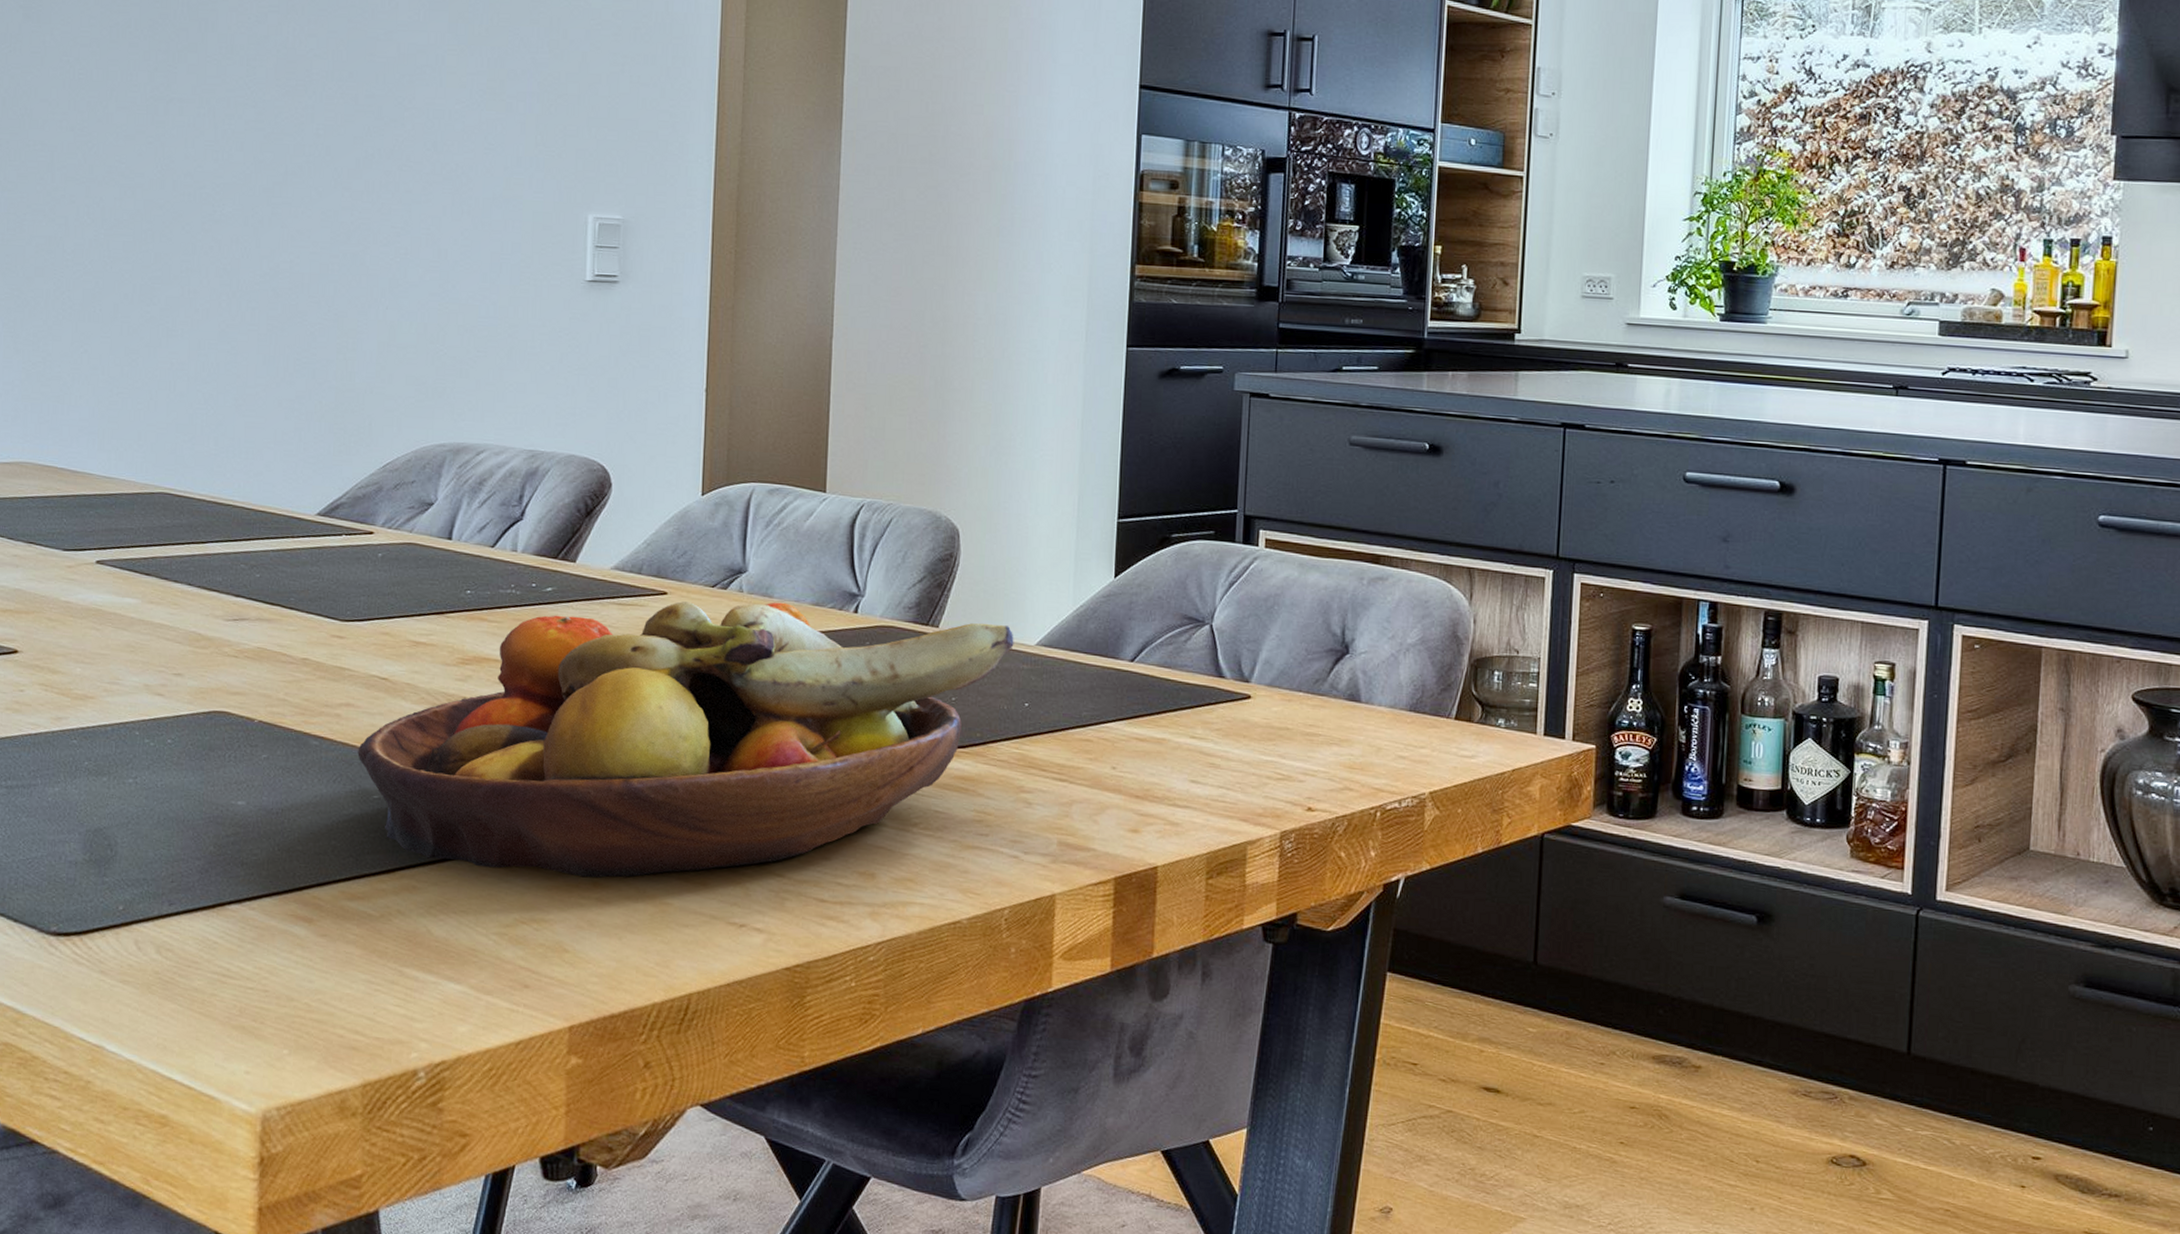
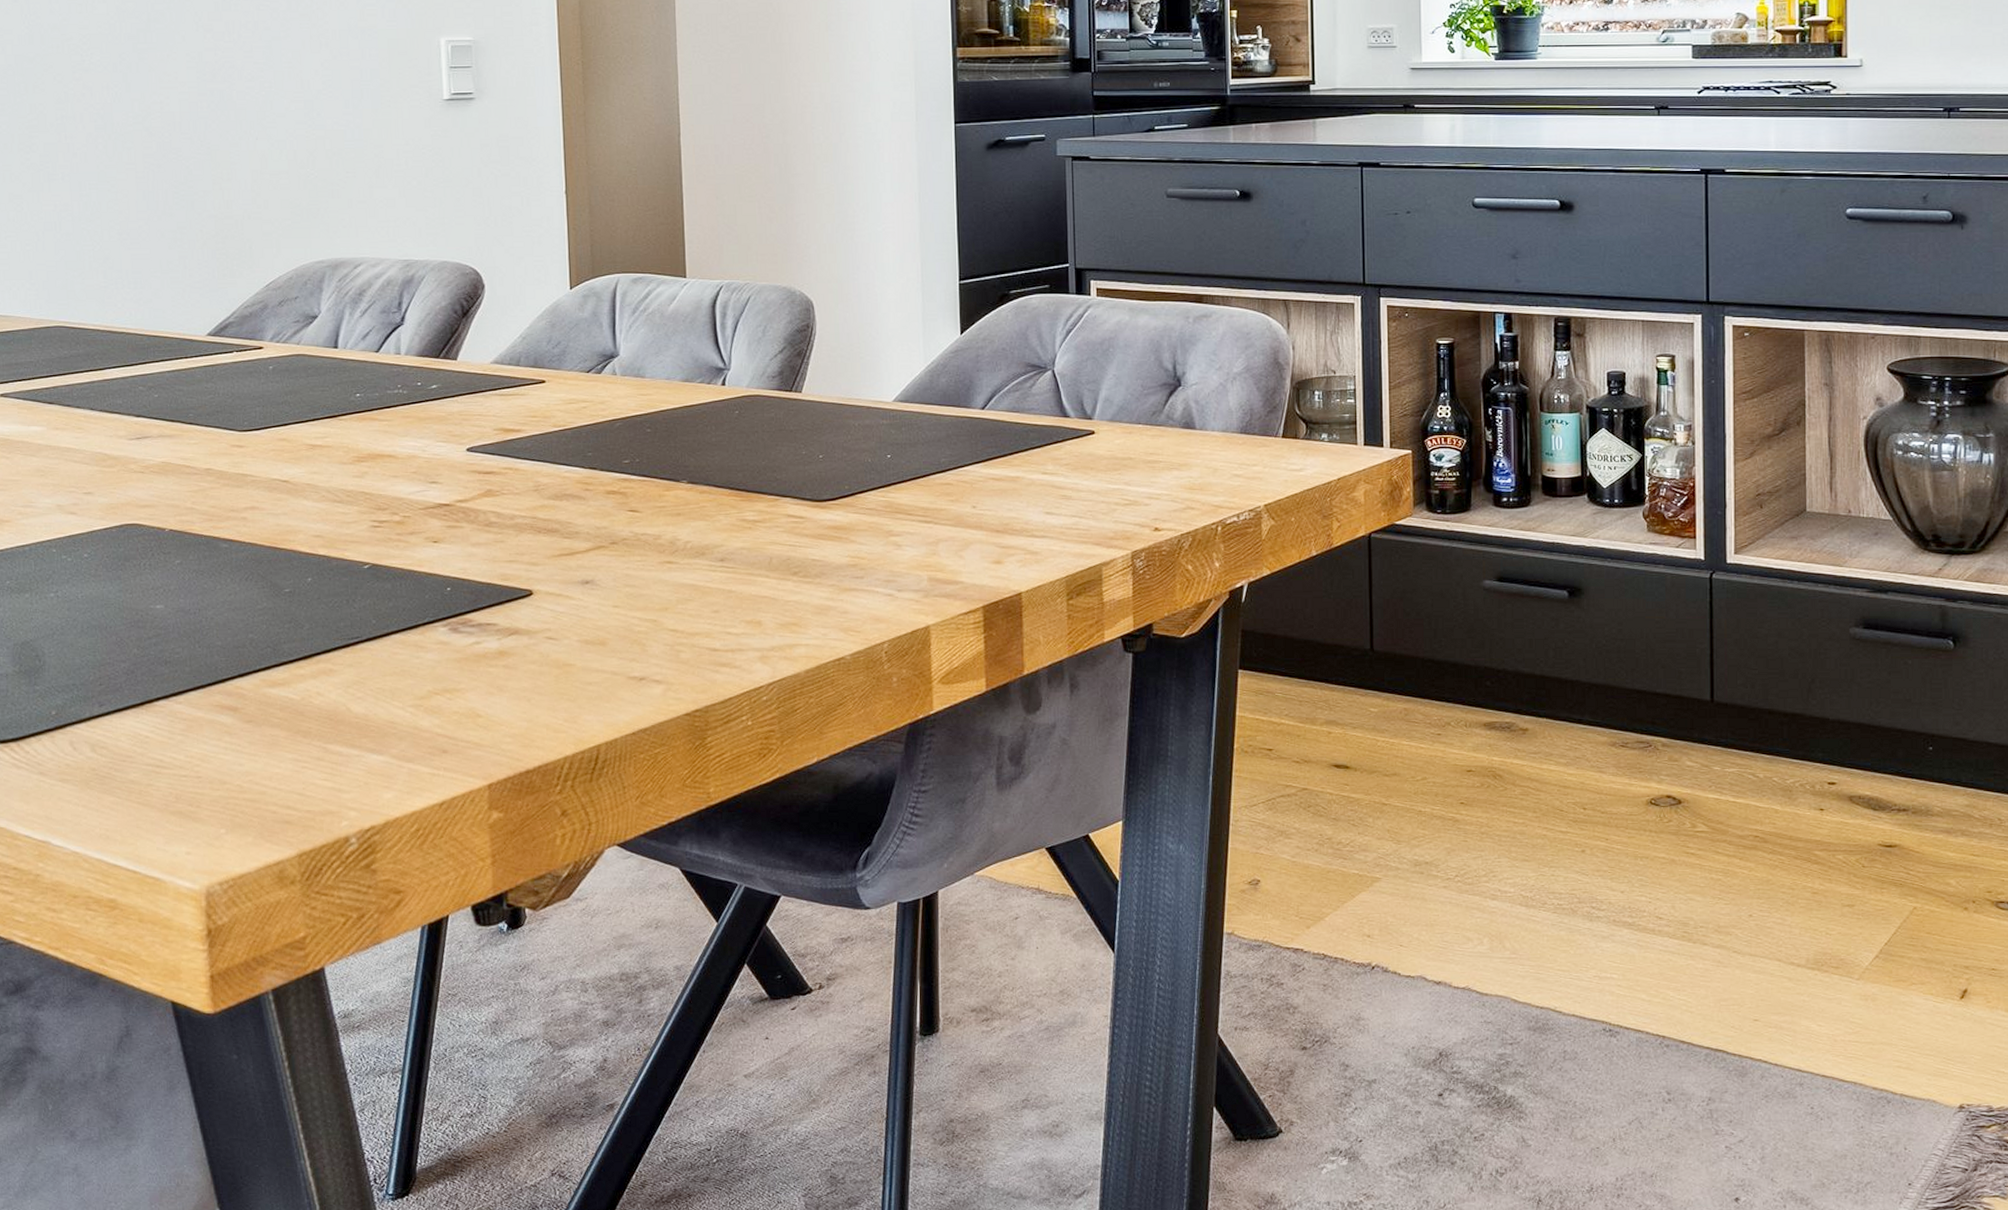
fruit bowl: present [357,601,1014,878] -> none [266,381,873,648]

